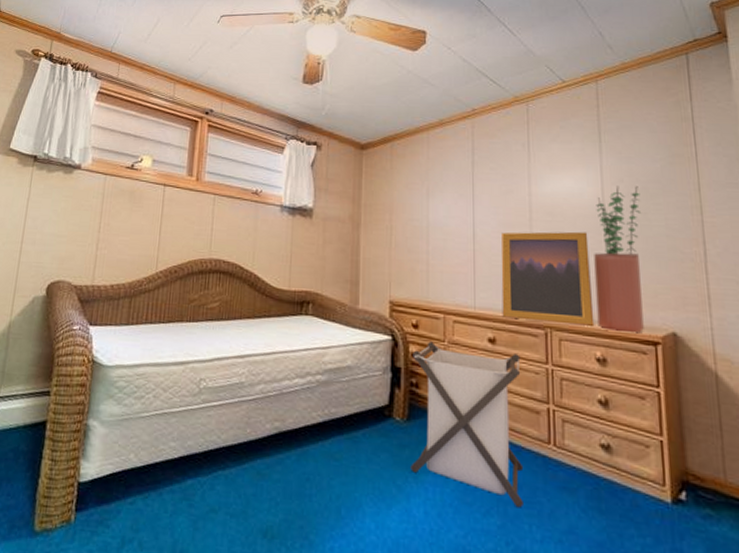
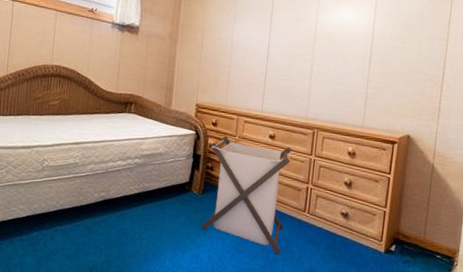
picture frame: present [501,231,595,328] -> none [282,53,357,129]
vase: present [594,185,644,334] -> none [353,18,403,135]

